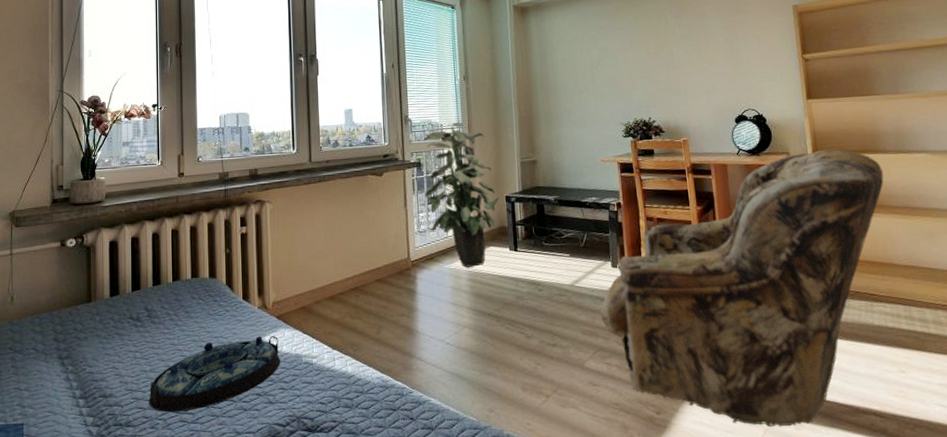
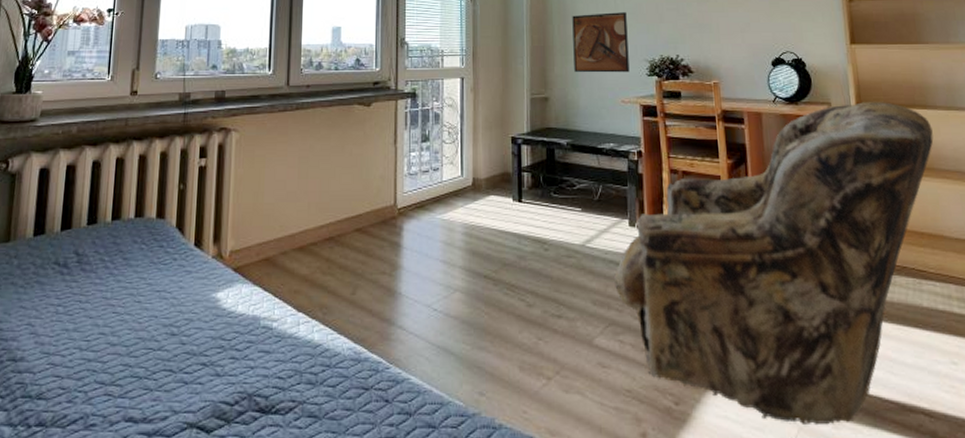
serving tray: present [149,335,280,413] -> none [68,291,234,383]
indoor plant: present [424,122,499,267] -> none [419,49,503,219]
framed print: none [554,82,607,138] -> present [572,12,630,73]

